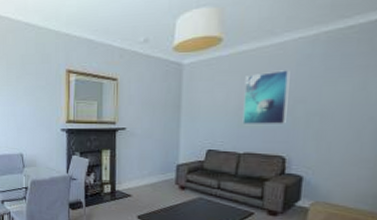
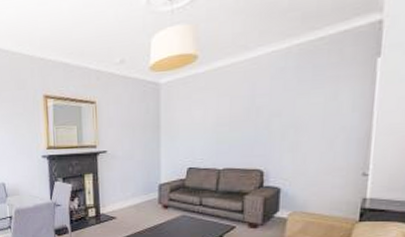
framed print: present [242,70,290,124] -> none [221,84,265,140]

